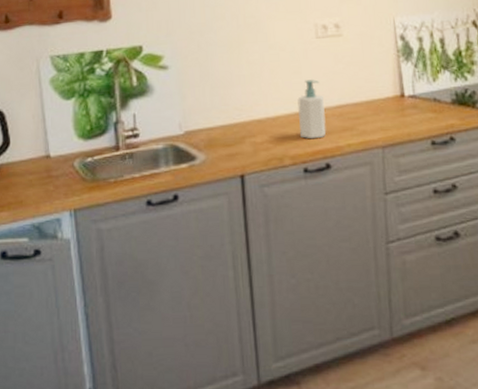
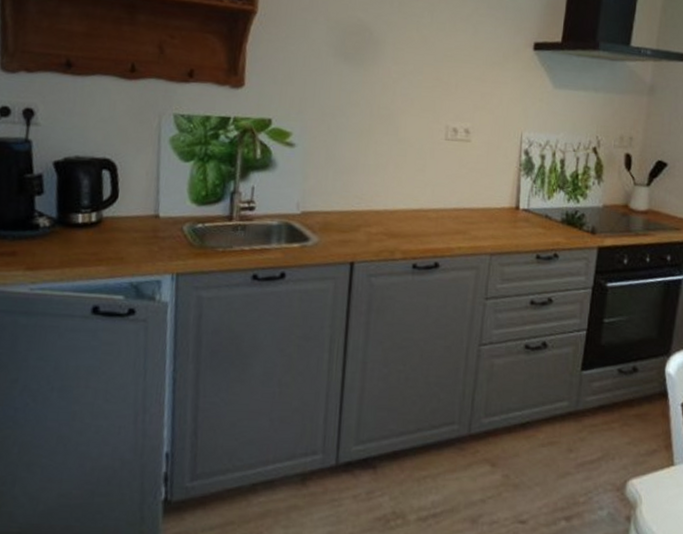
soap bottle: present [297,79,327,139] -> none [415,179,443,237]

